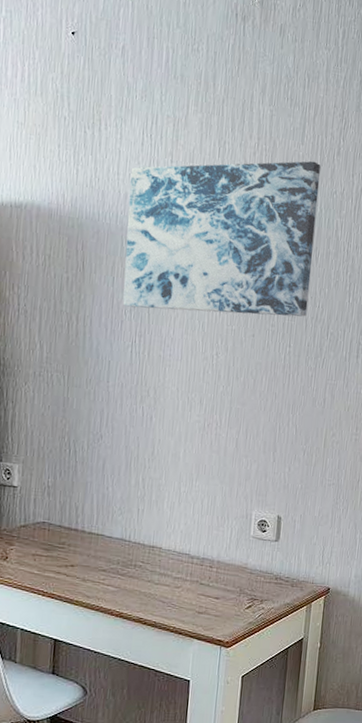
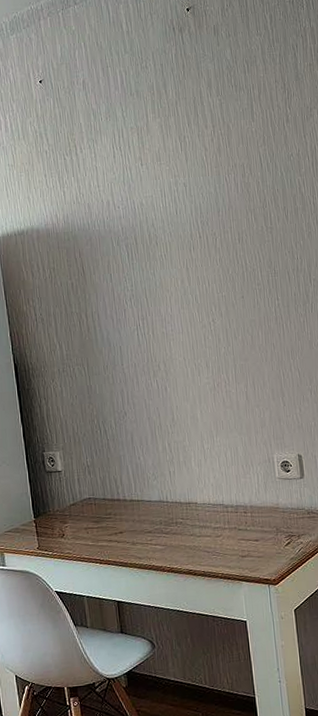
wall art: present [123,161,321,317] -> none [108,133,288,297]

